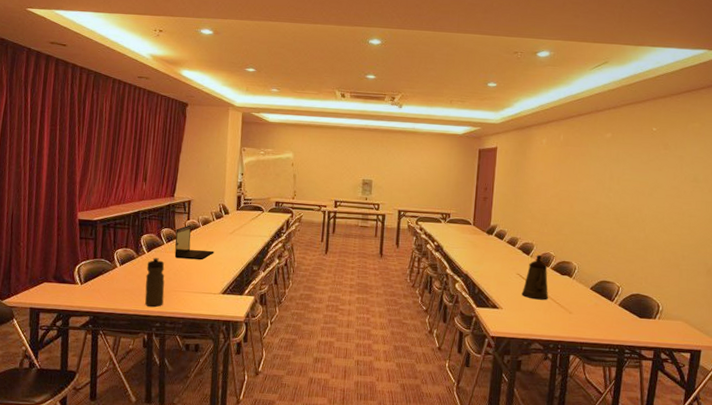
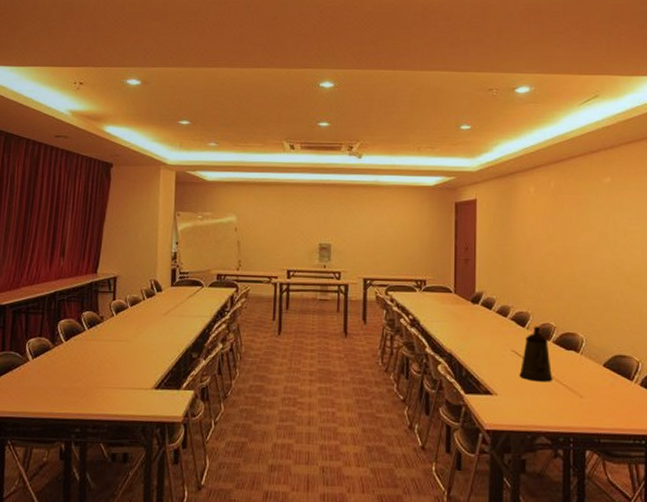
water bottle: present [144,257,165,307] -> none [62,347,86,408]
laptop: present [174,225,214,260] -> none [98,306,145,348]

